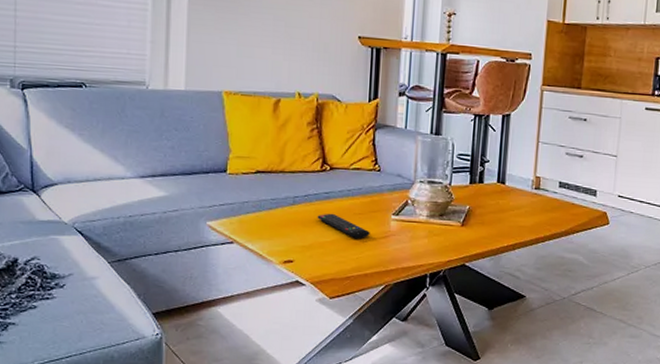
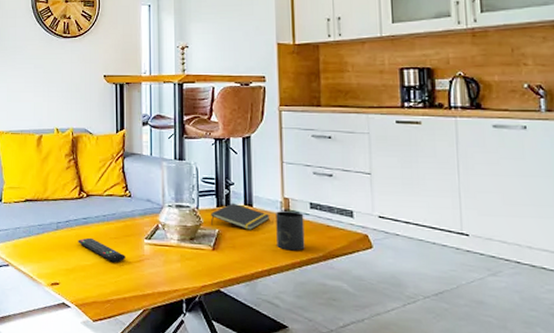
notepad: none [462,180,521,207] -> present [211,203,270,230]
mug: none [524,189,552,227] -> present [276,211,305,251]

